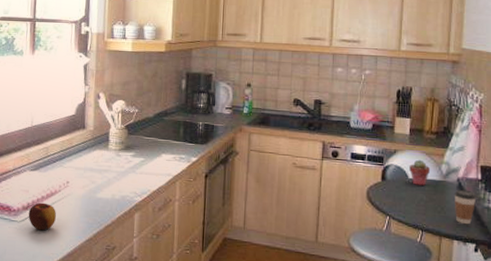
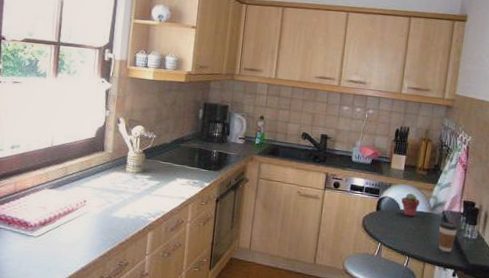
apple: present [28,202,56,231] -> none [44,219,72,246]

